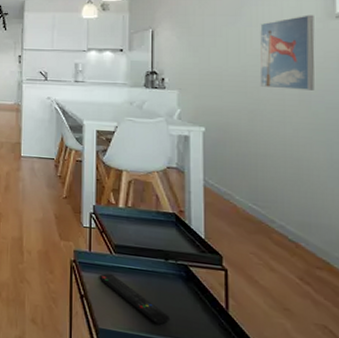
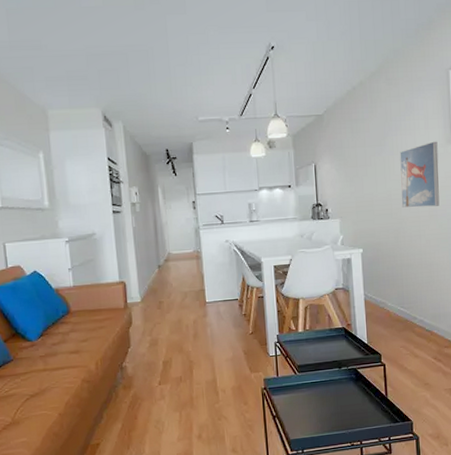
remote control: present [99,273,169,325] -> none [287,390,345,422]

